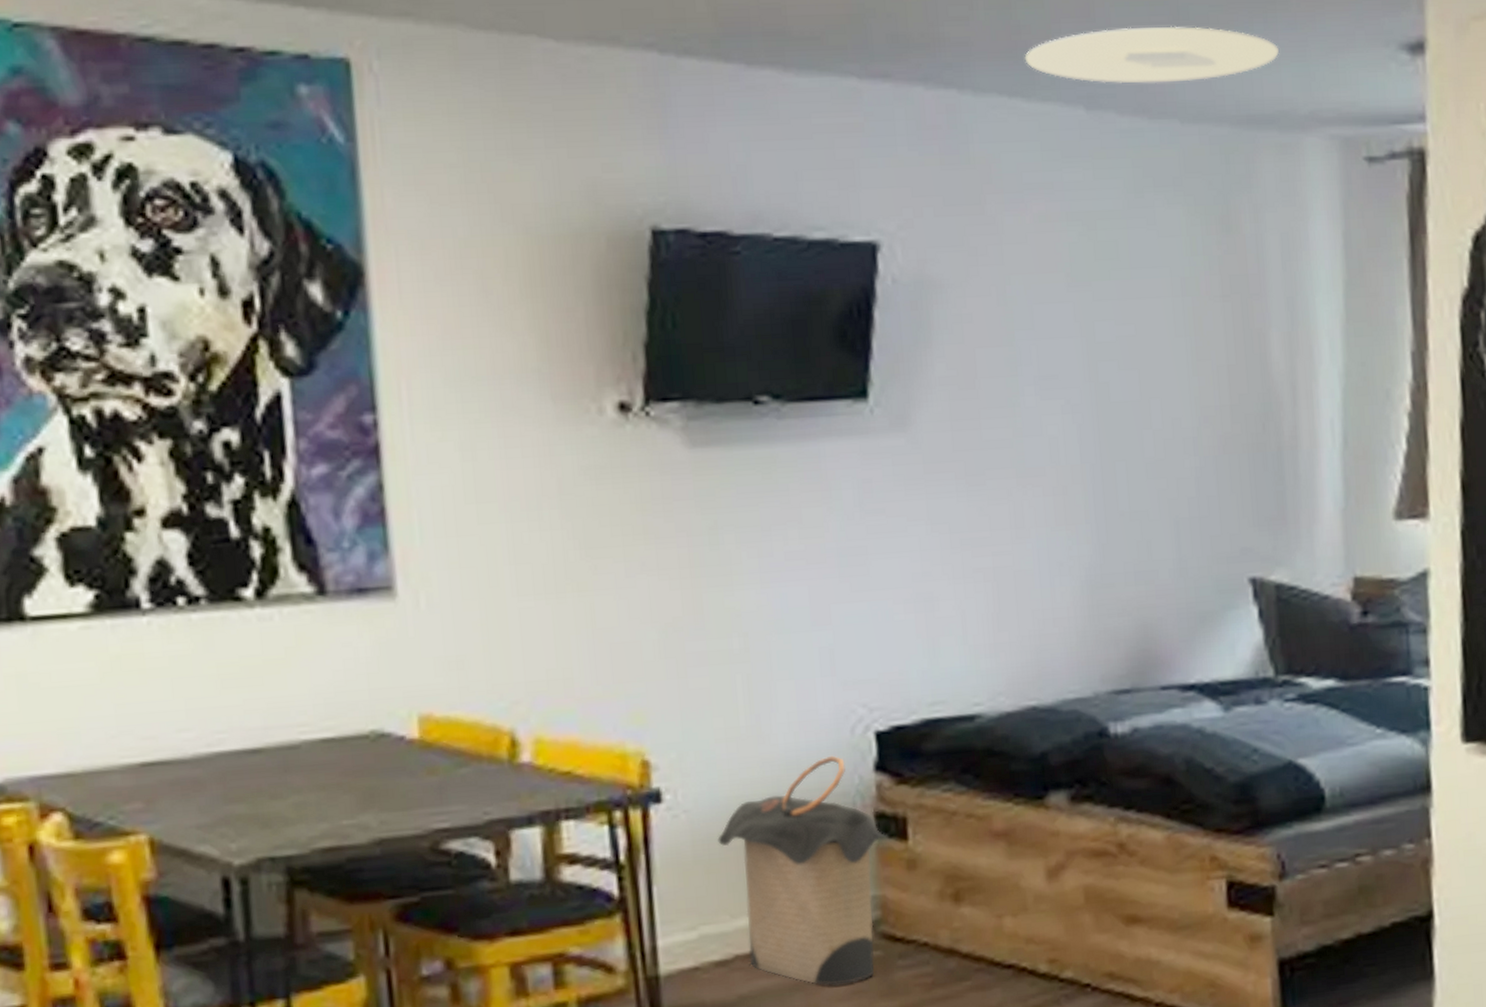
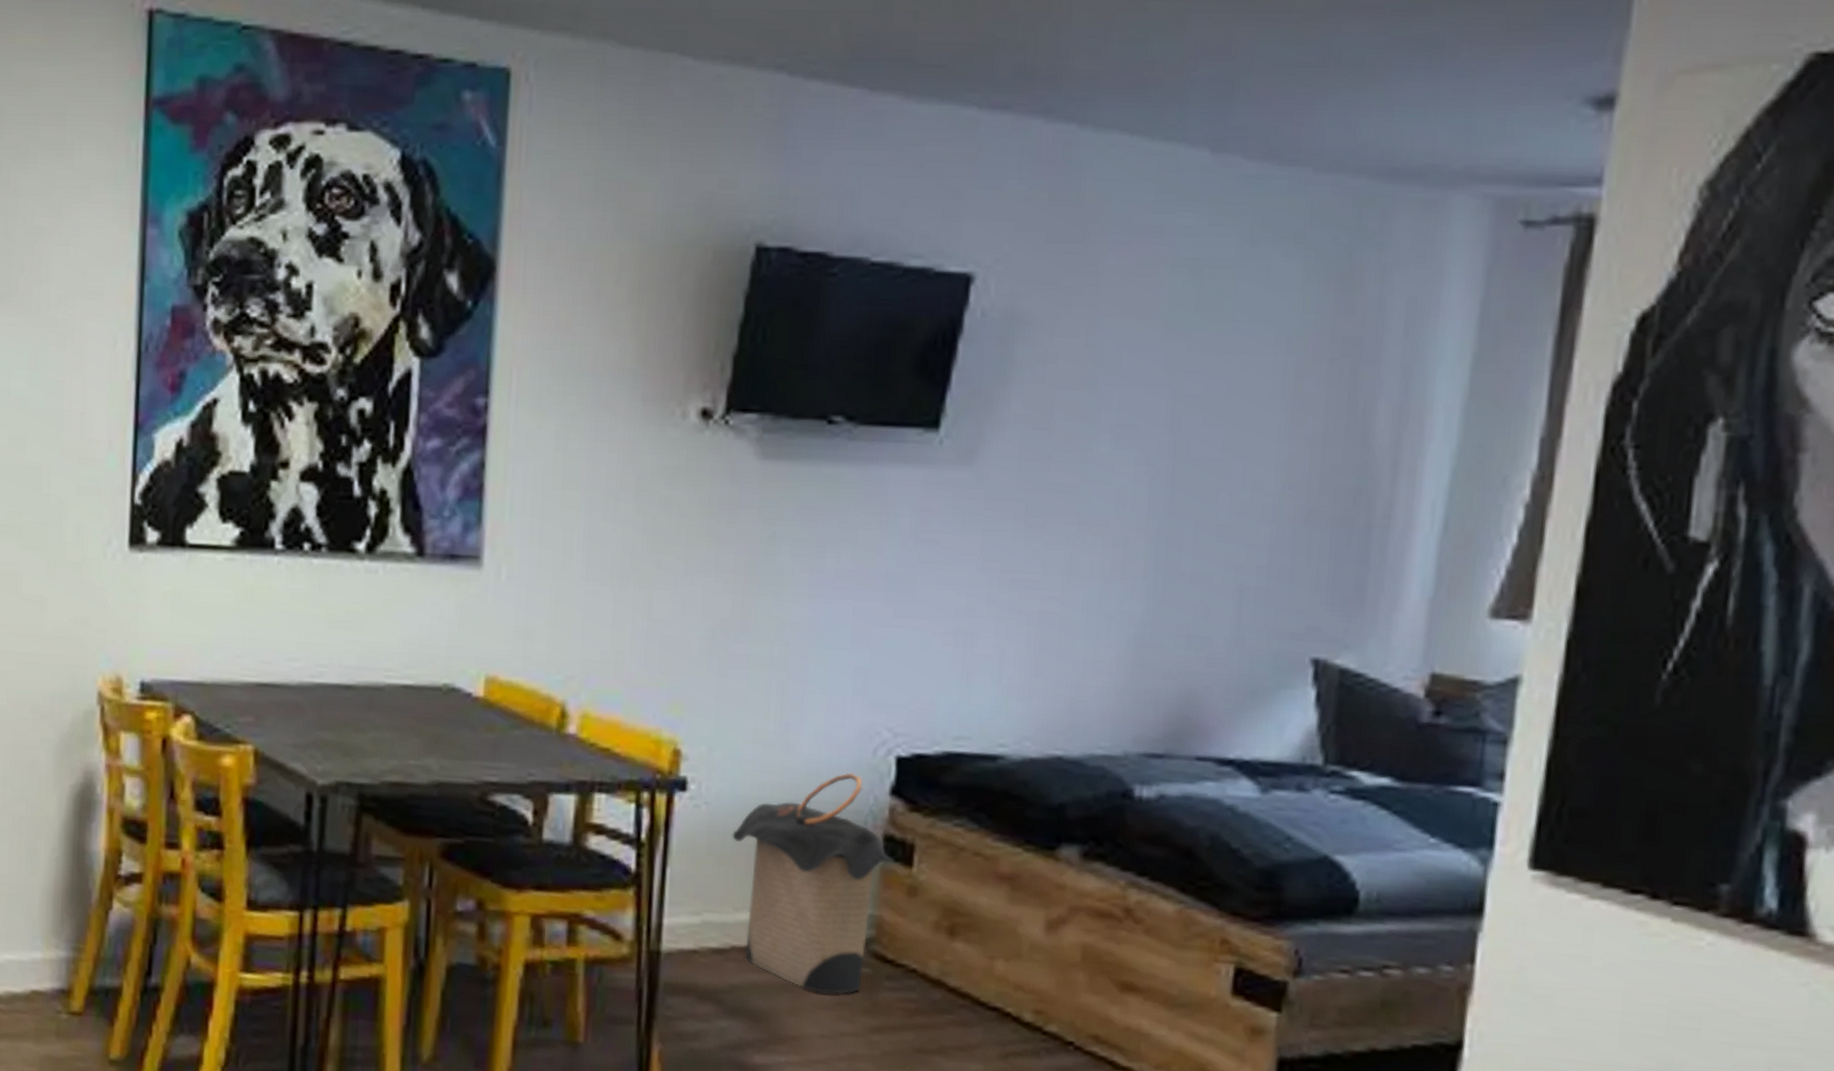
ceiling light: present [1024,26,1279,84] -> none [1154,67,1439,128]

